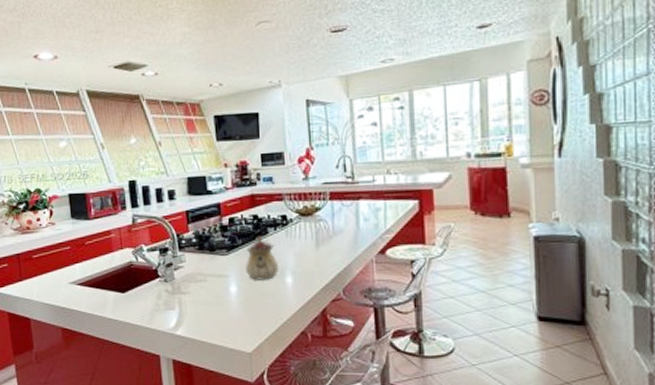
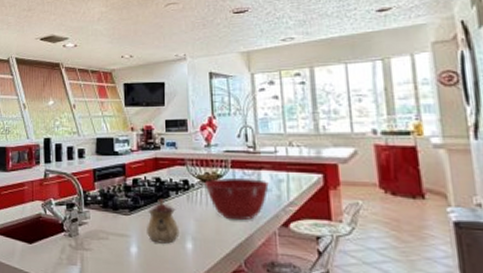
mixing bowl: none [303,209,367,252] -> present [204,178,269,221]

